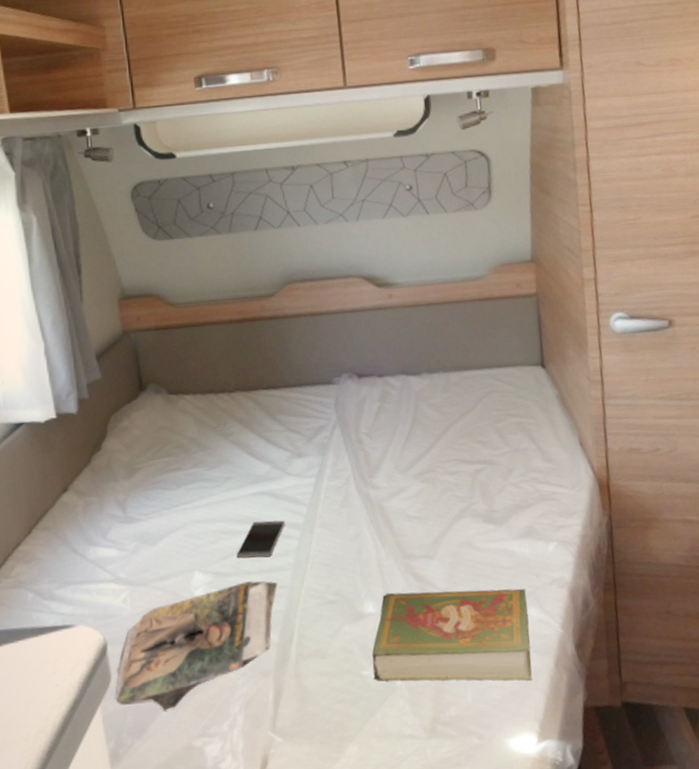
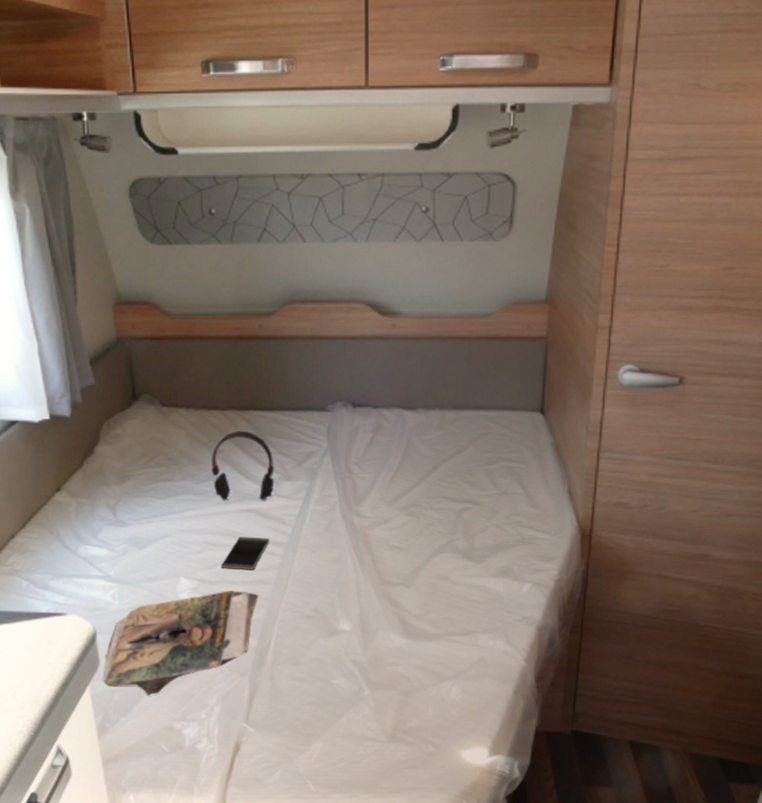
headphones: none [221,411,286,485] -> present [211,430,275,500]
book: present [371,588,532,682] -> none [343,613,496,703]

